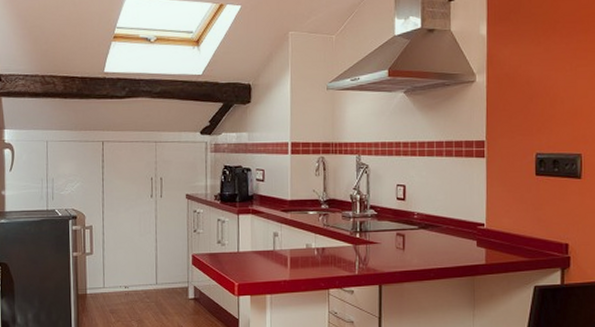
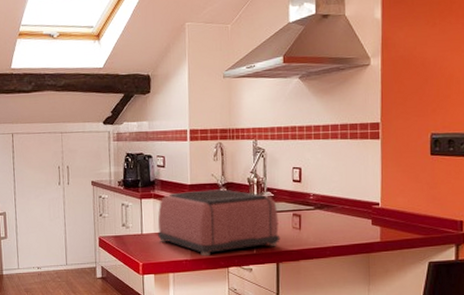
toaster: none [254,205,383,277] -> present [157,188,281,257]

